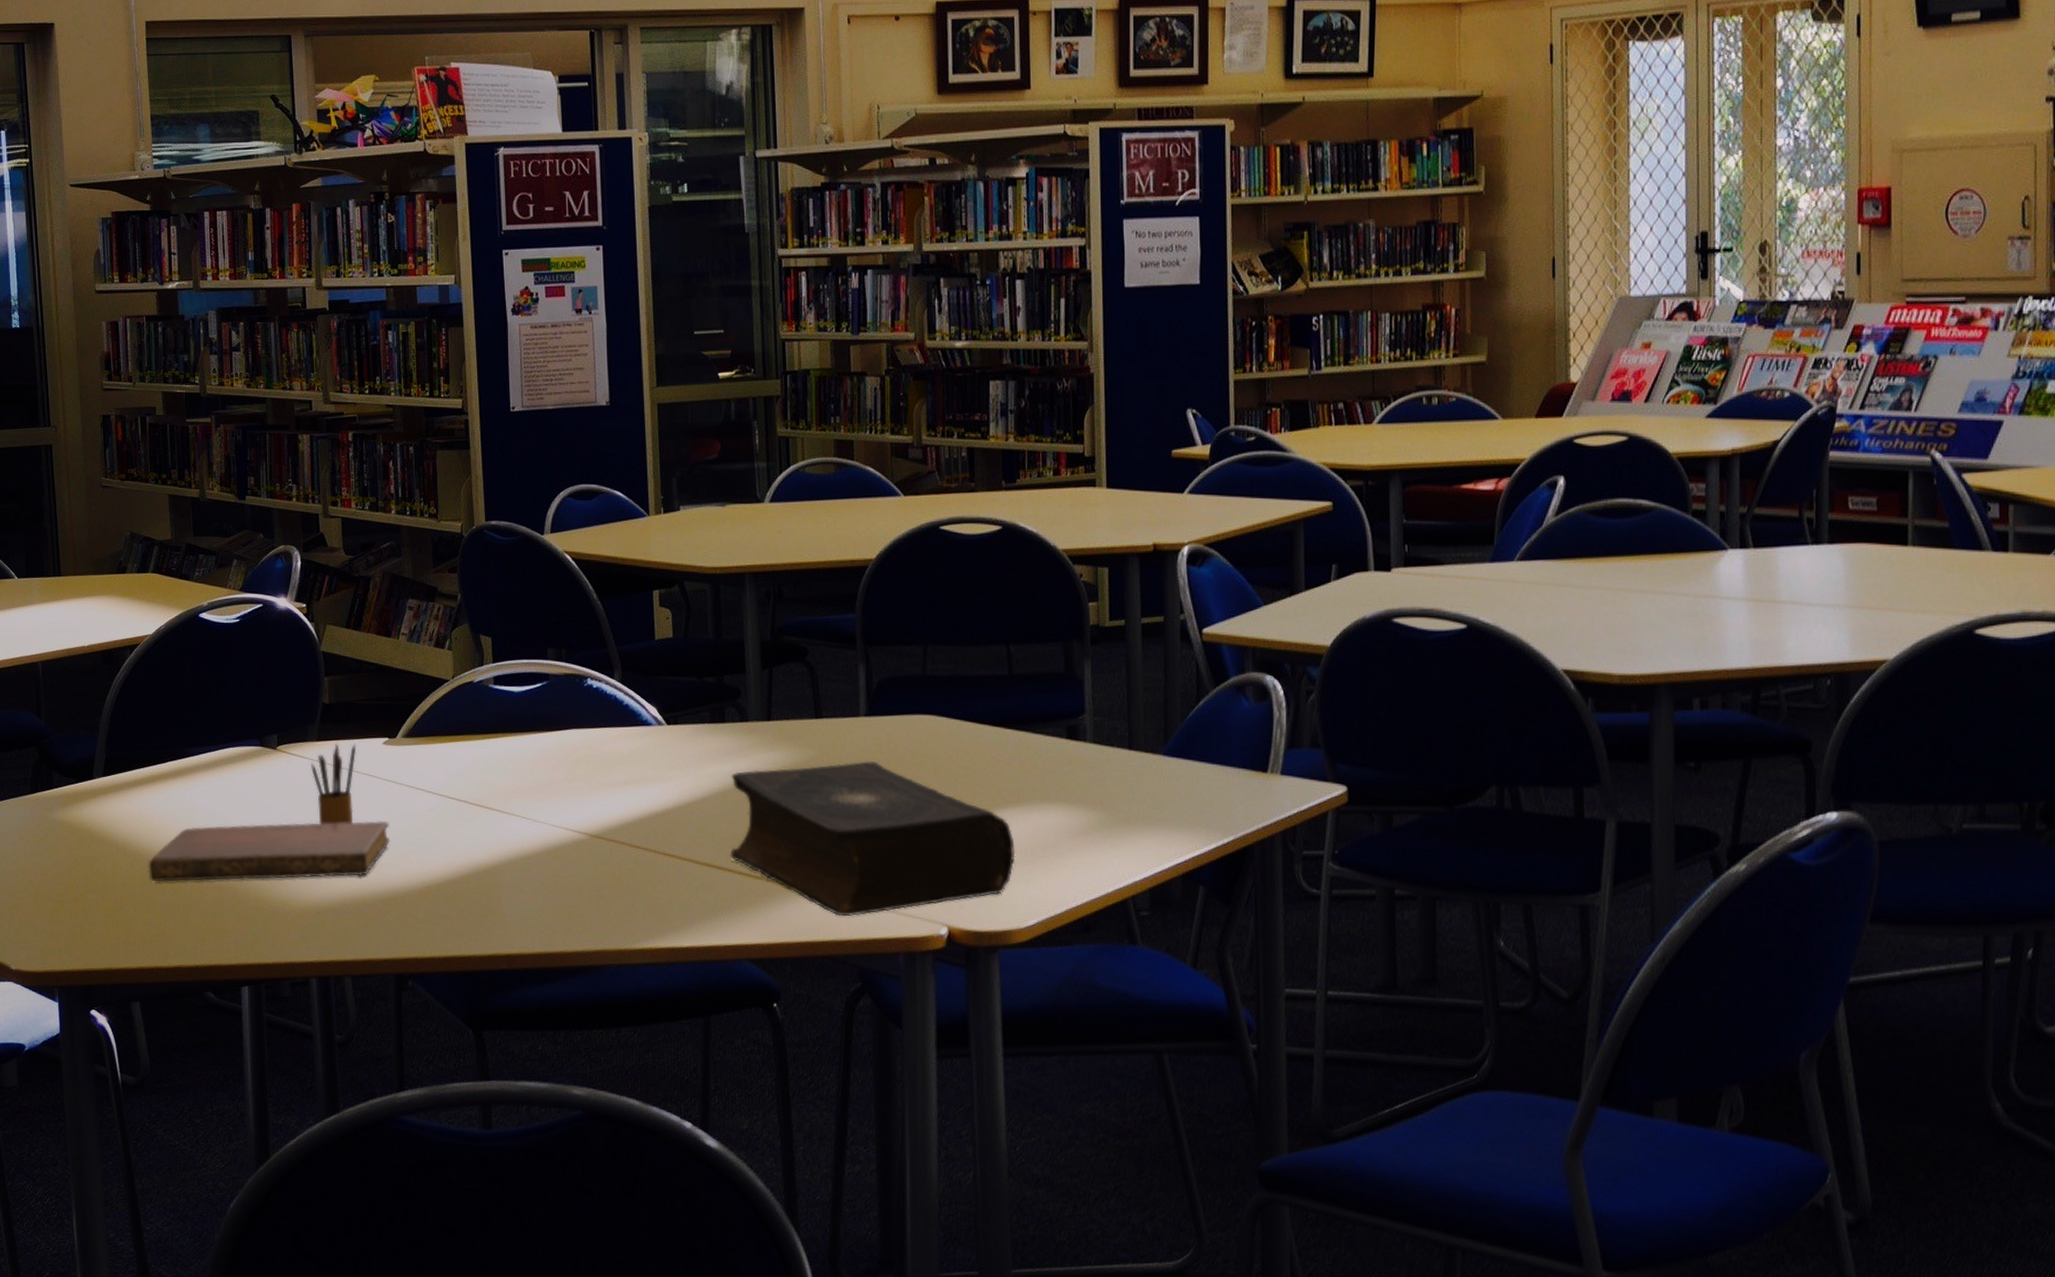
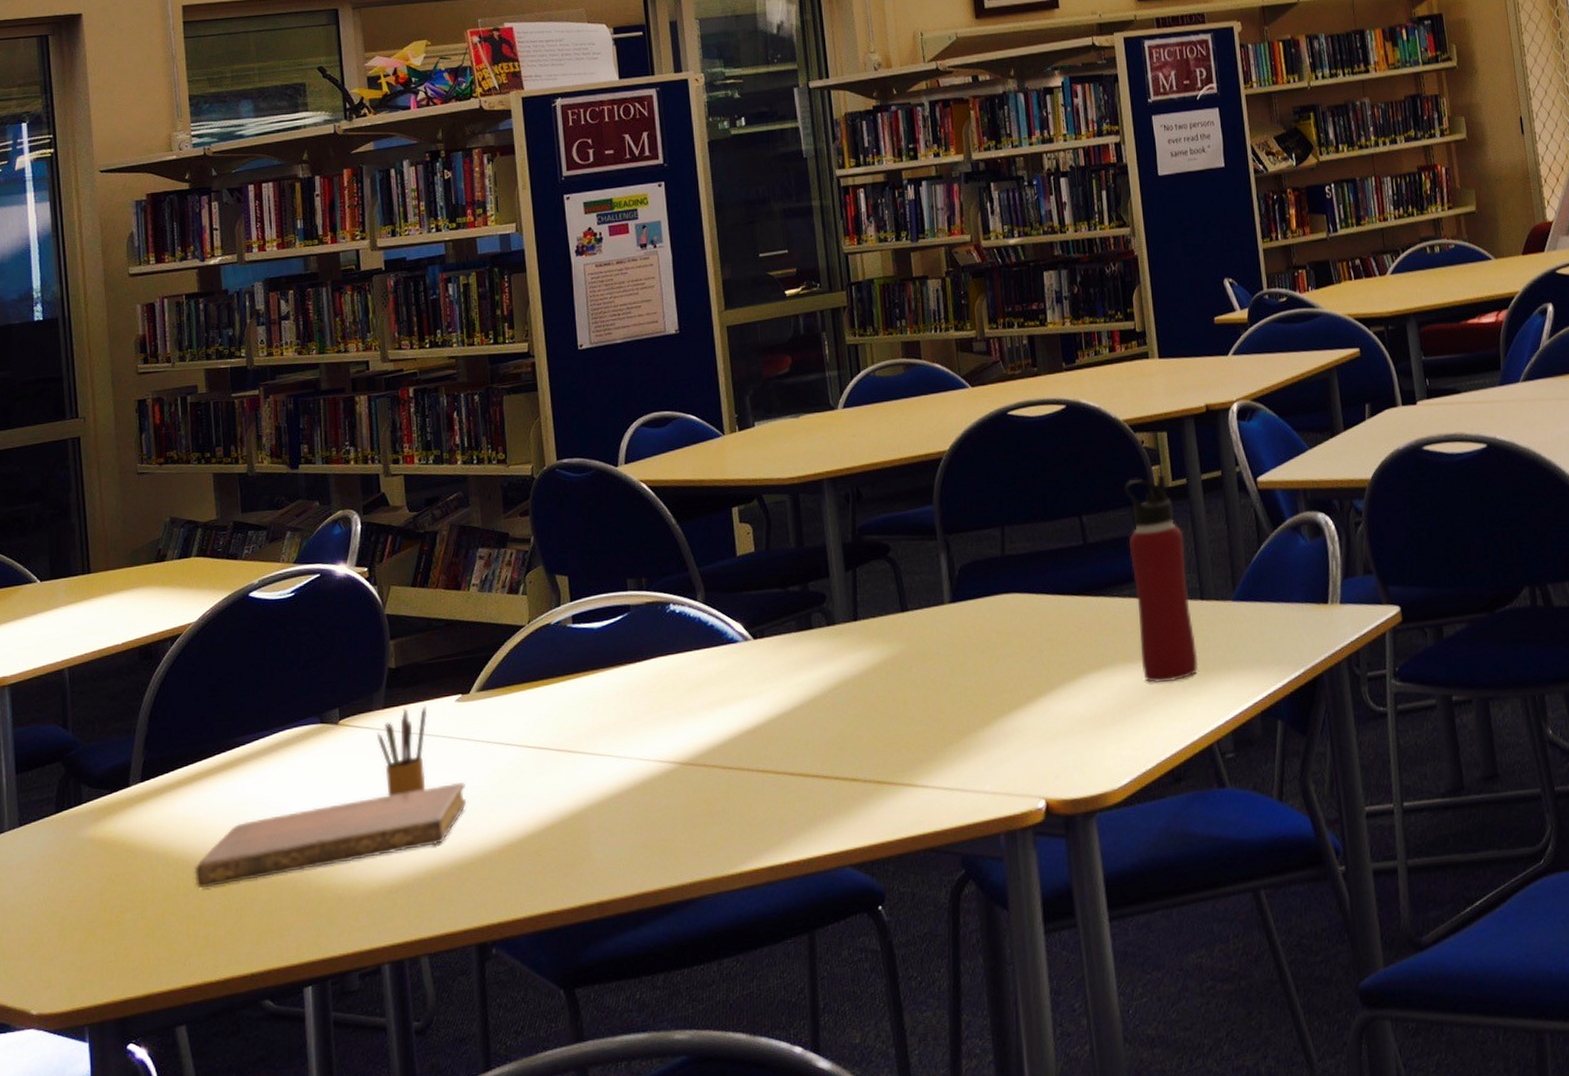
book: present [730,761,1016,917] -> none [821,646,1104,807]
water bottle: none [1056,612,1120,829] -> present [1125,474,1199,684]

